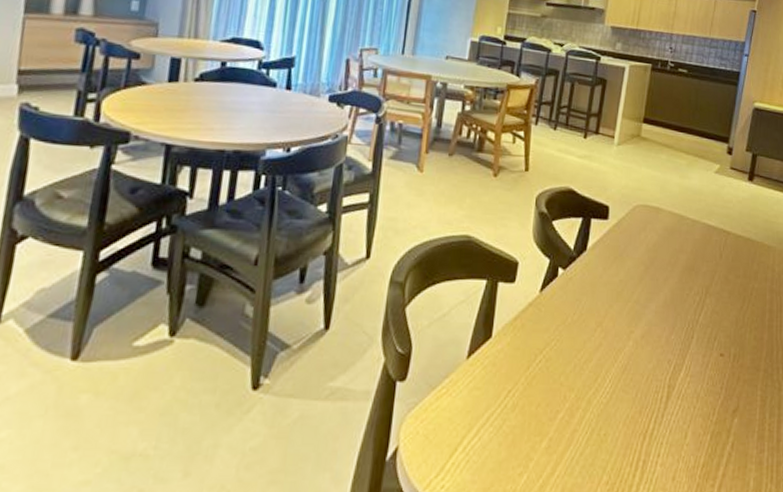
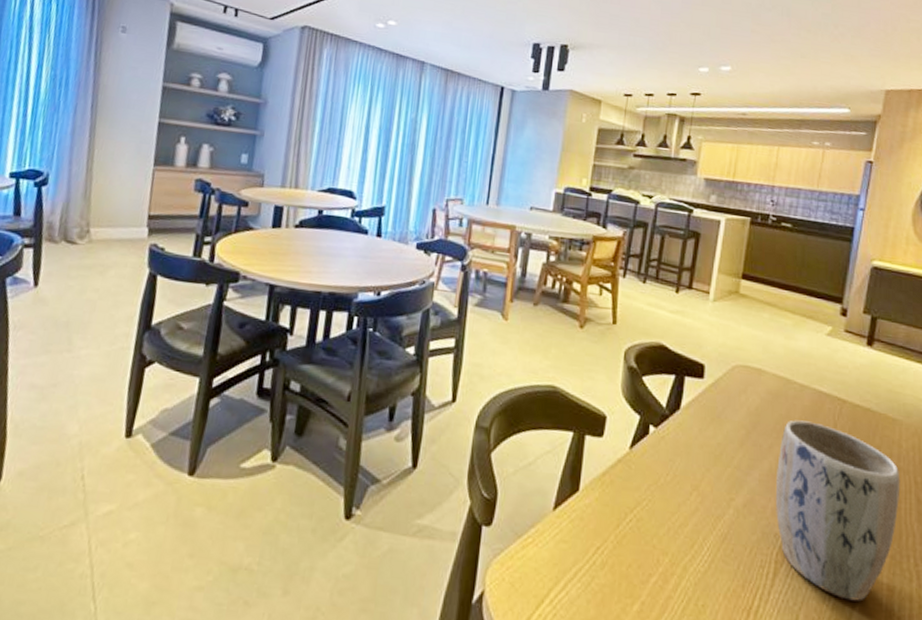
plant pot: none [669,253,773,414] -> present [775,420,901,602]

